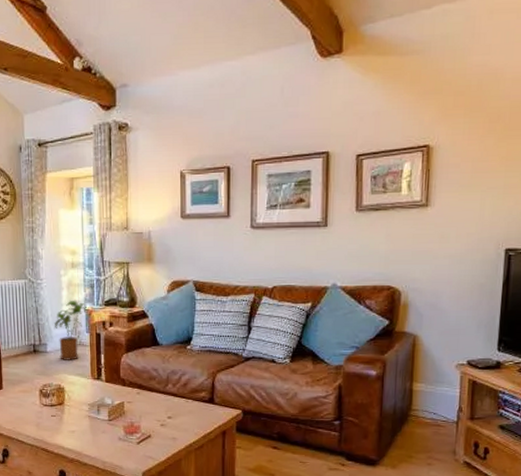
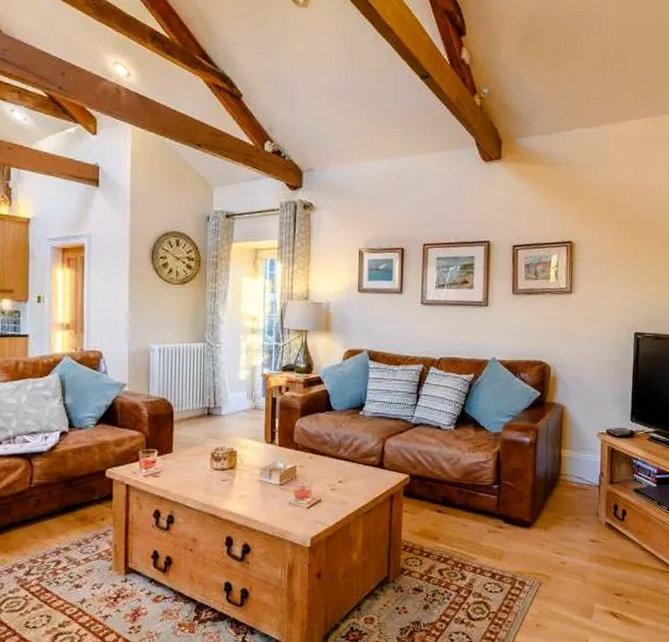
house plant: present [55,301,88,360] -> none [231,365,265,424]

